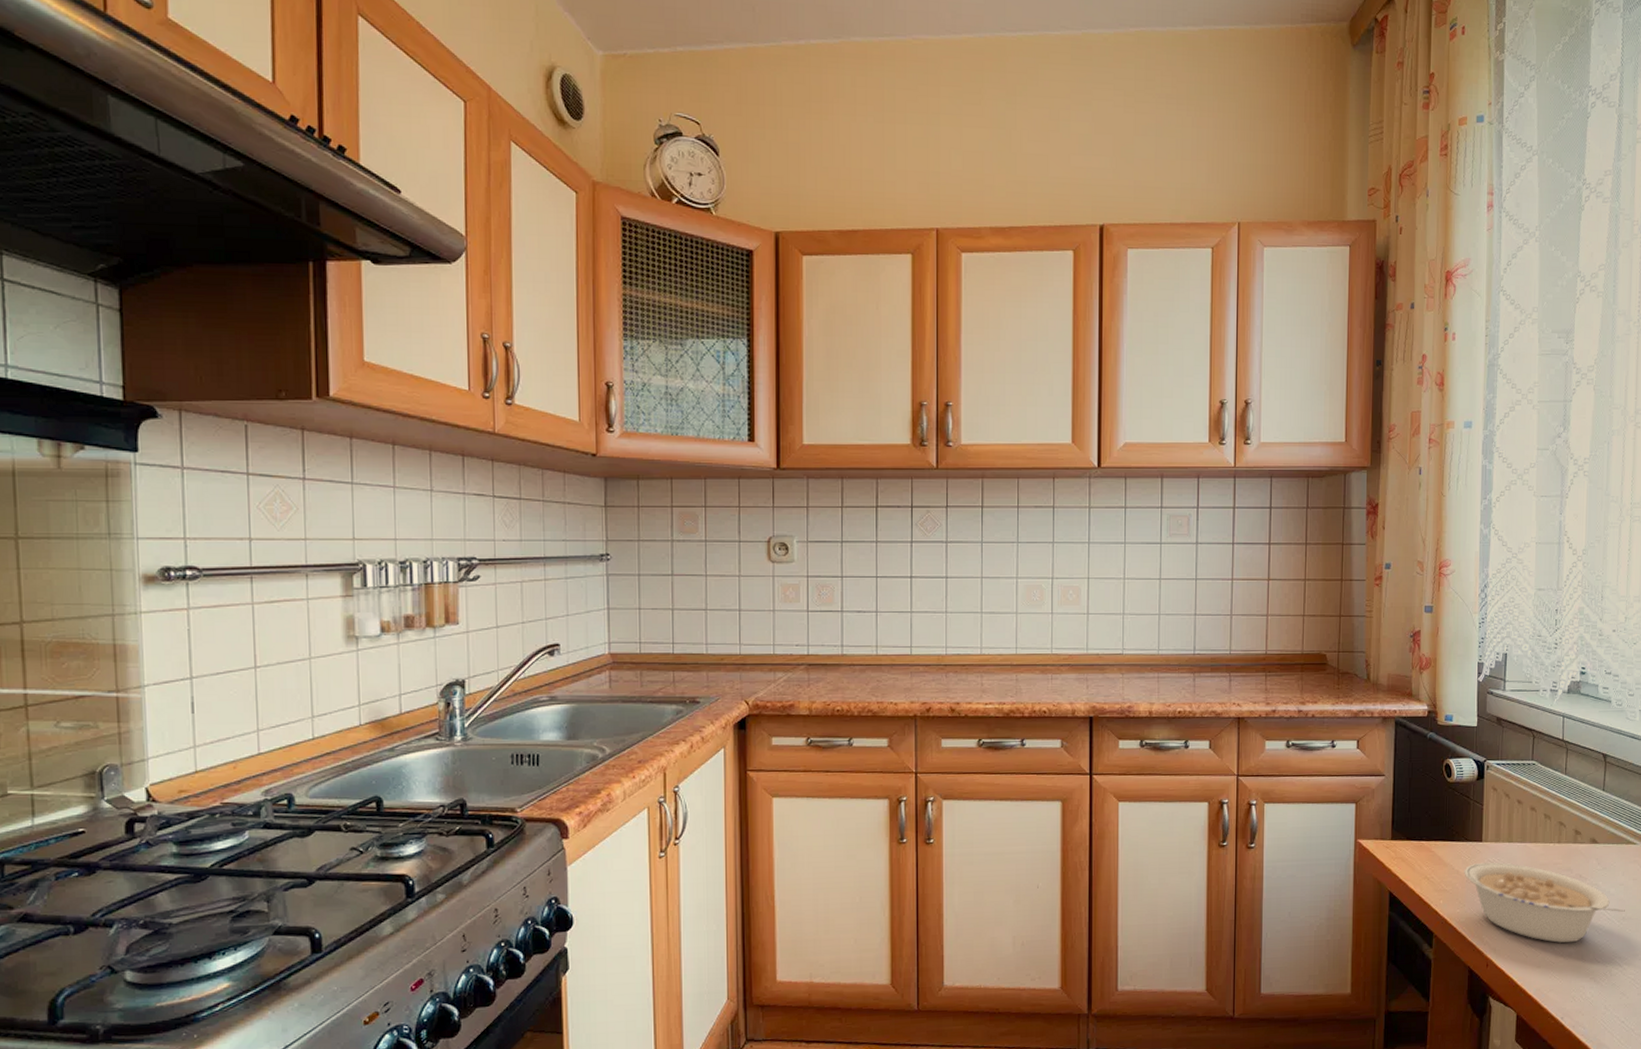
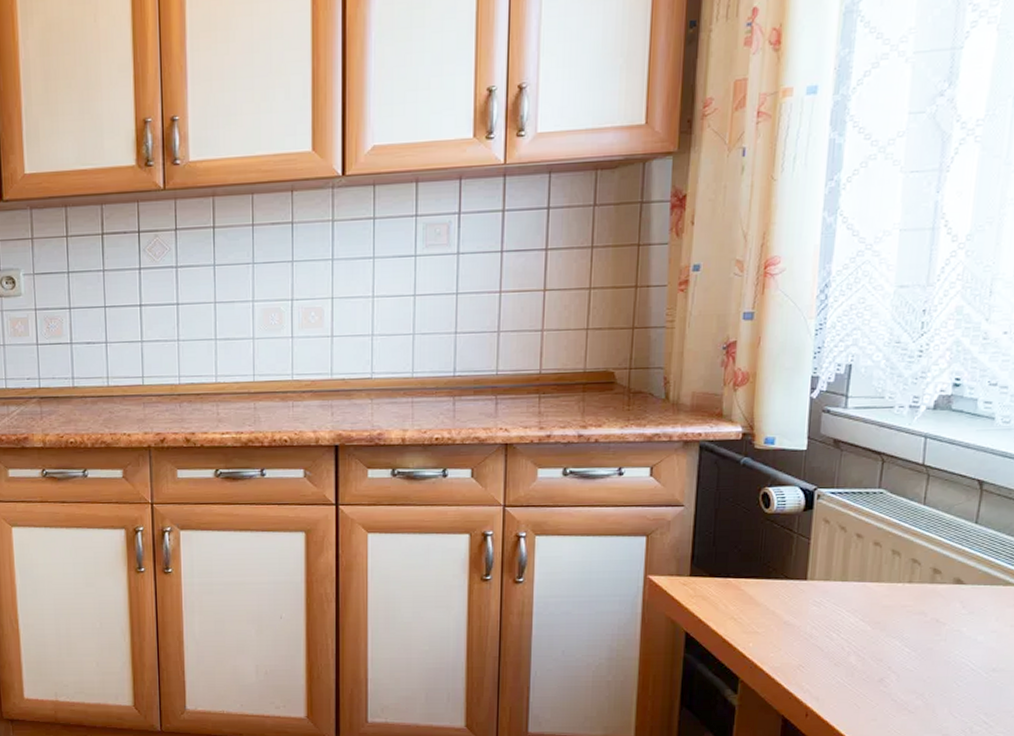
legume: present [1464,862,1625,943] -> none [781,602,997,694]

